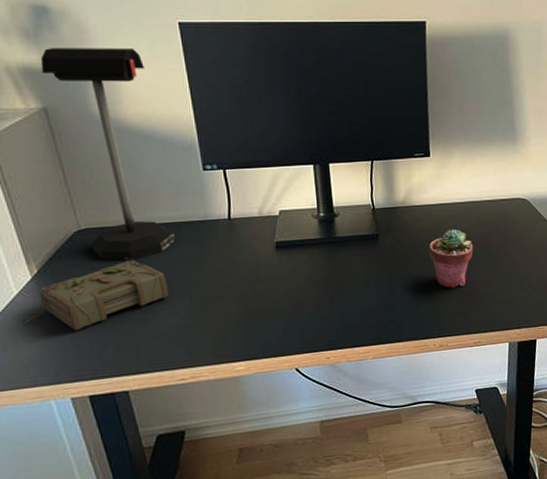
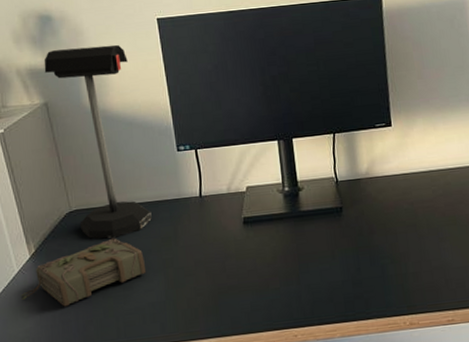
potted succulent: present [429,229,473,289] -> none [394,199,441,262]

